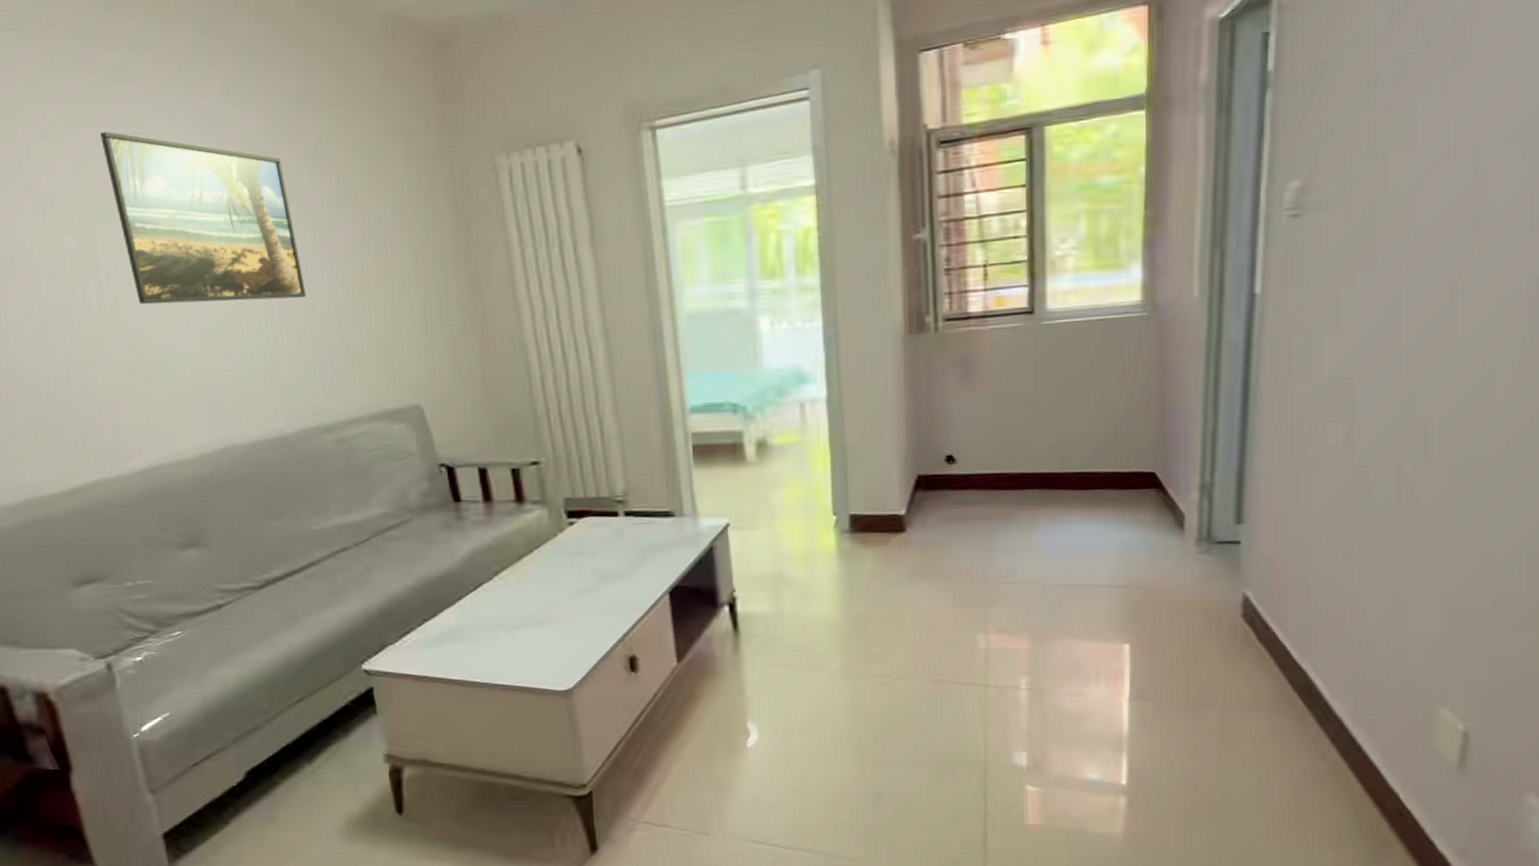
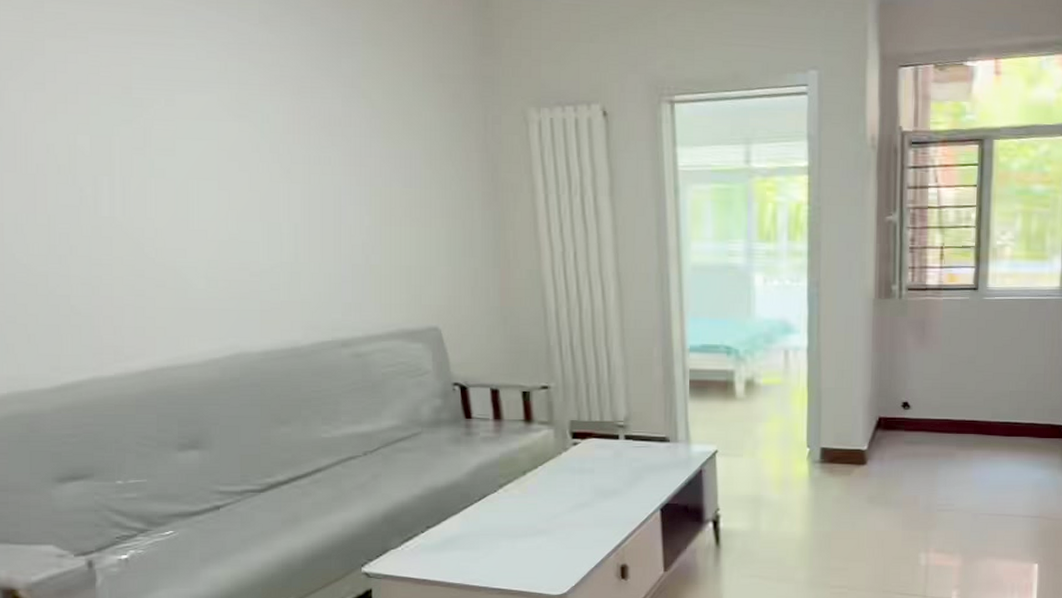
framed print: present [100,131,307,304] -> none [126,39,333,218]

